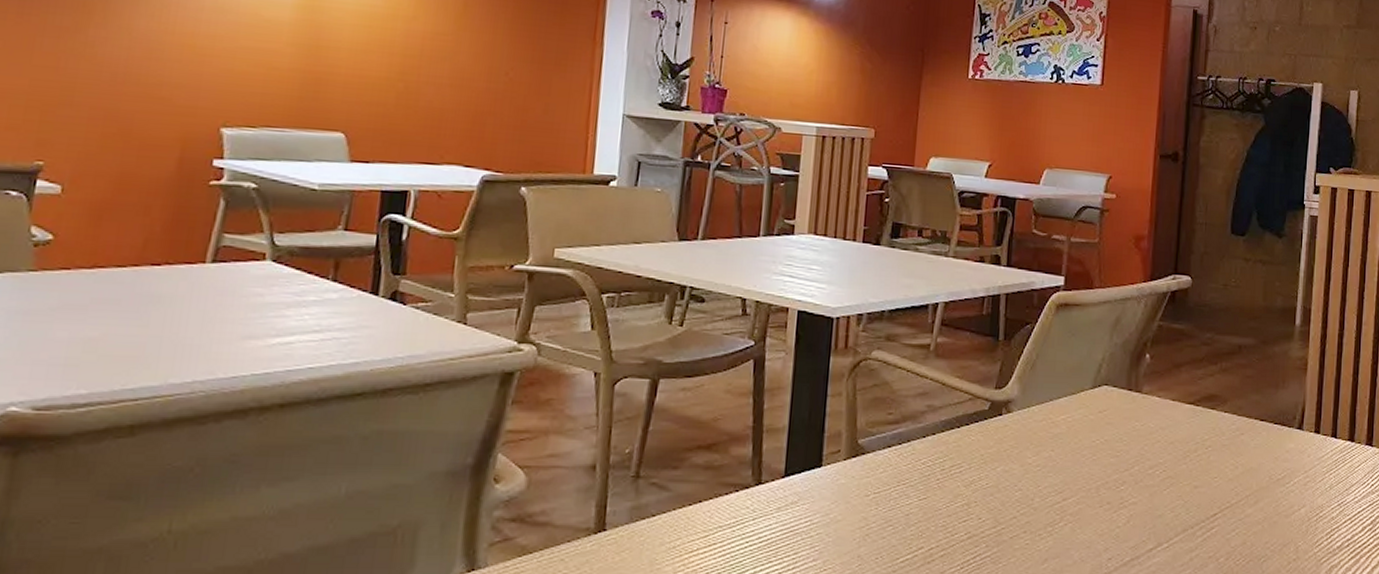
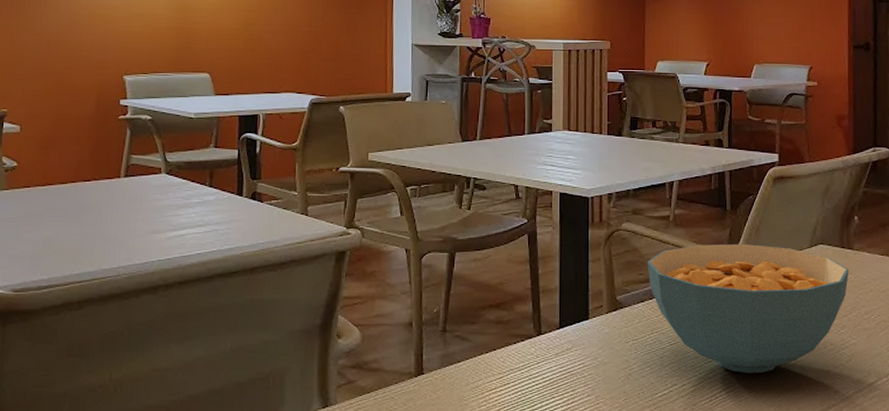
cereal bowl: none [898,380,1135,535] -> present [647,243,849,373]

